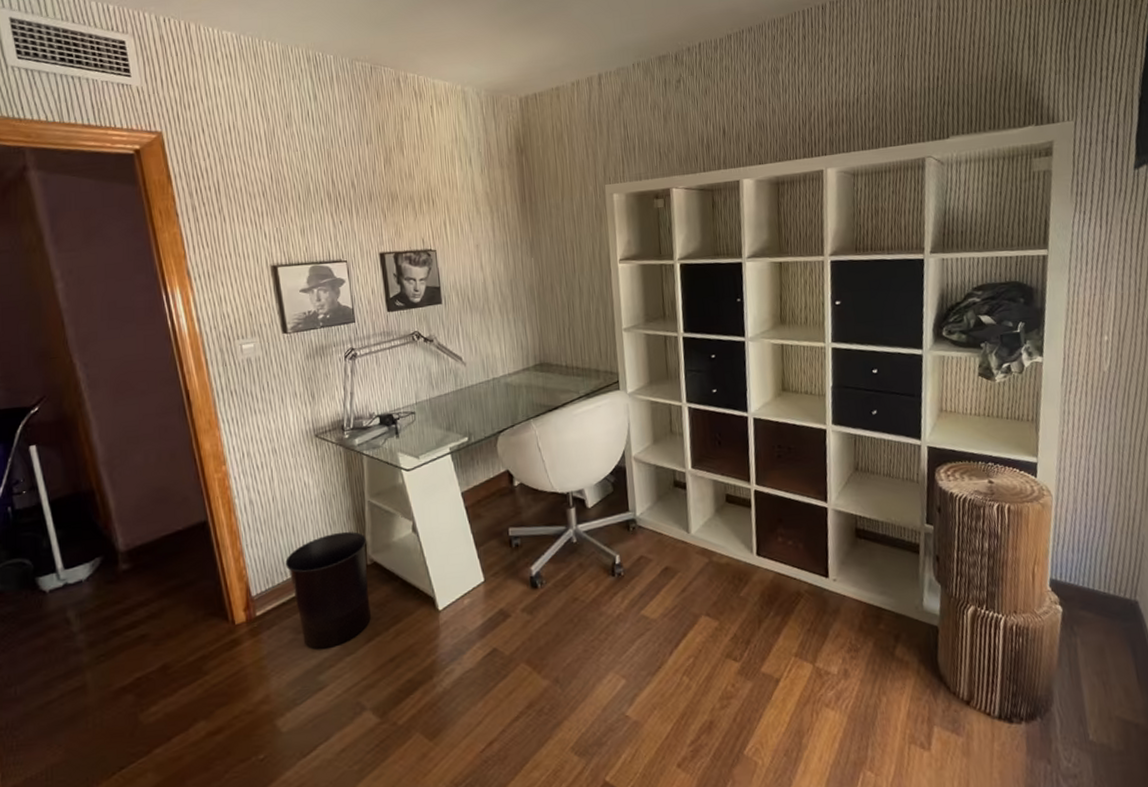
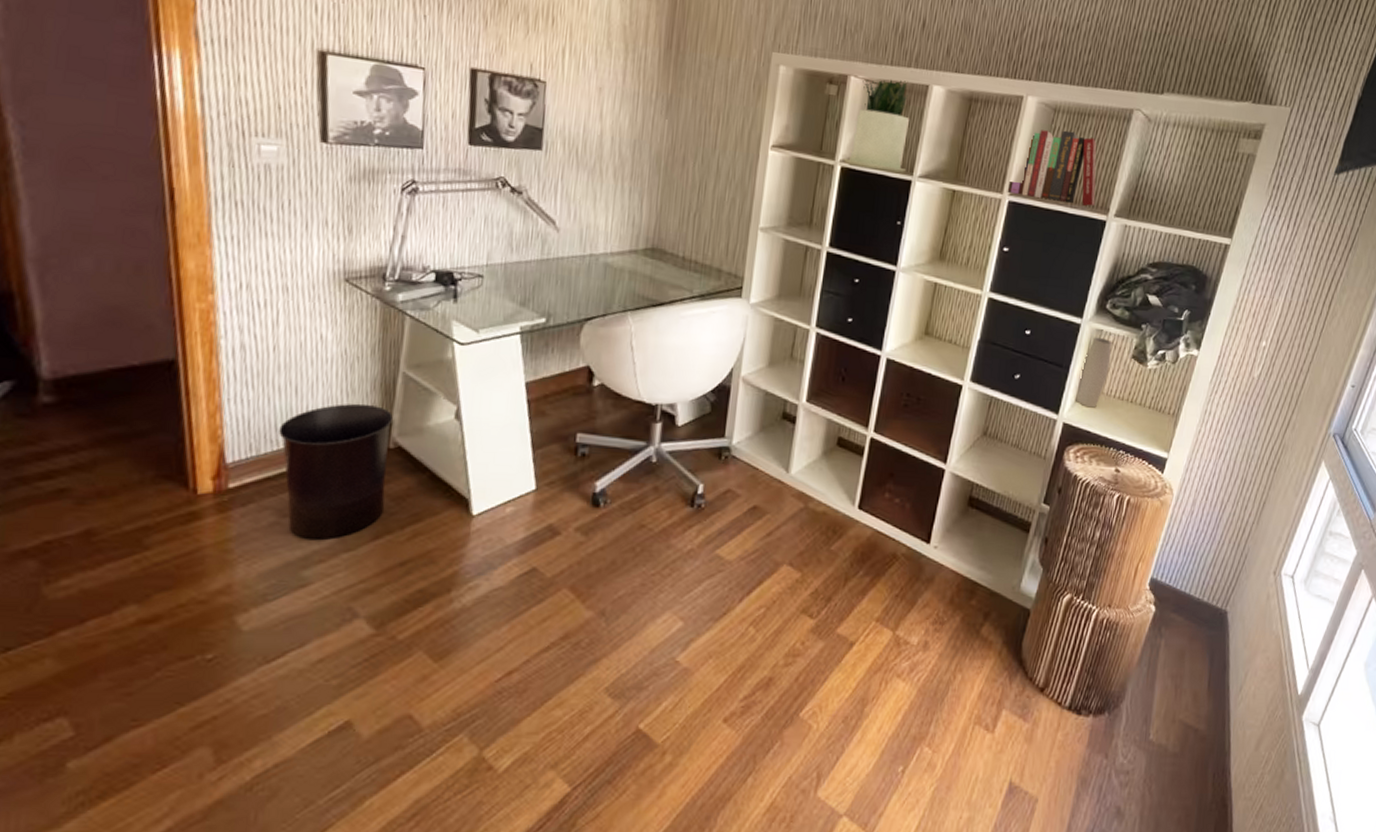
planter: none [681,181,736,262] -> present [844,79,910,174]
books: none [826,189,910,255] -> present [1007,130,1097,207]
vase: none [932,362,960,429] -> present [1077,337,1112,408]

